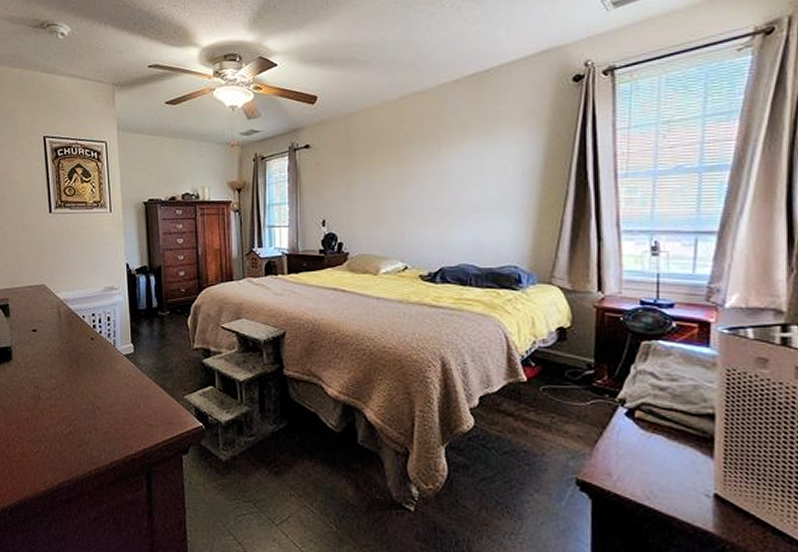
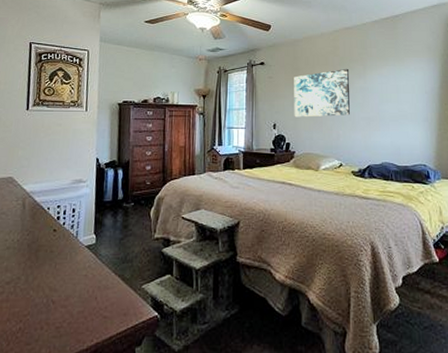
wall art: none [347,146,420,212] -> present [294,68,350,117]

